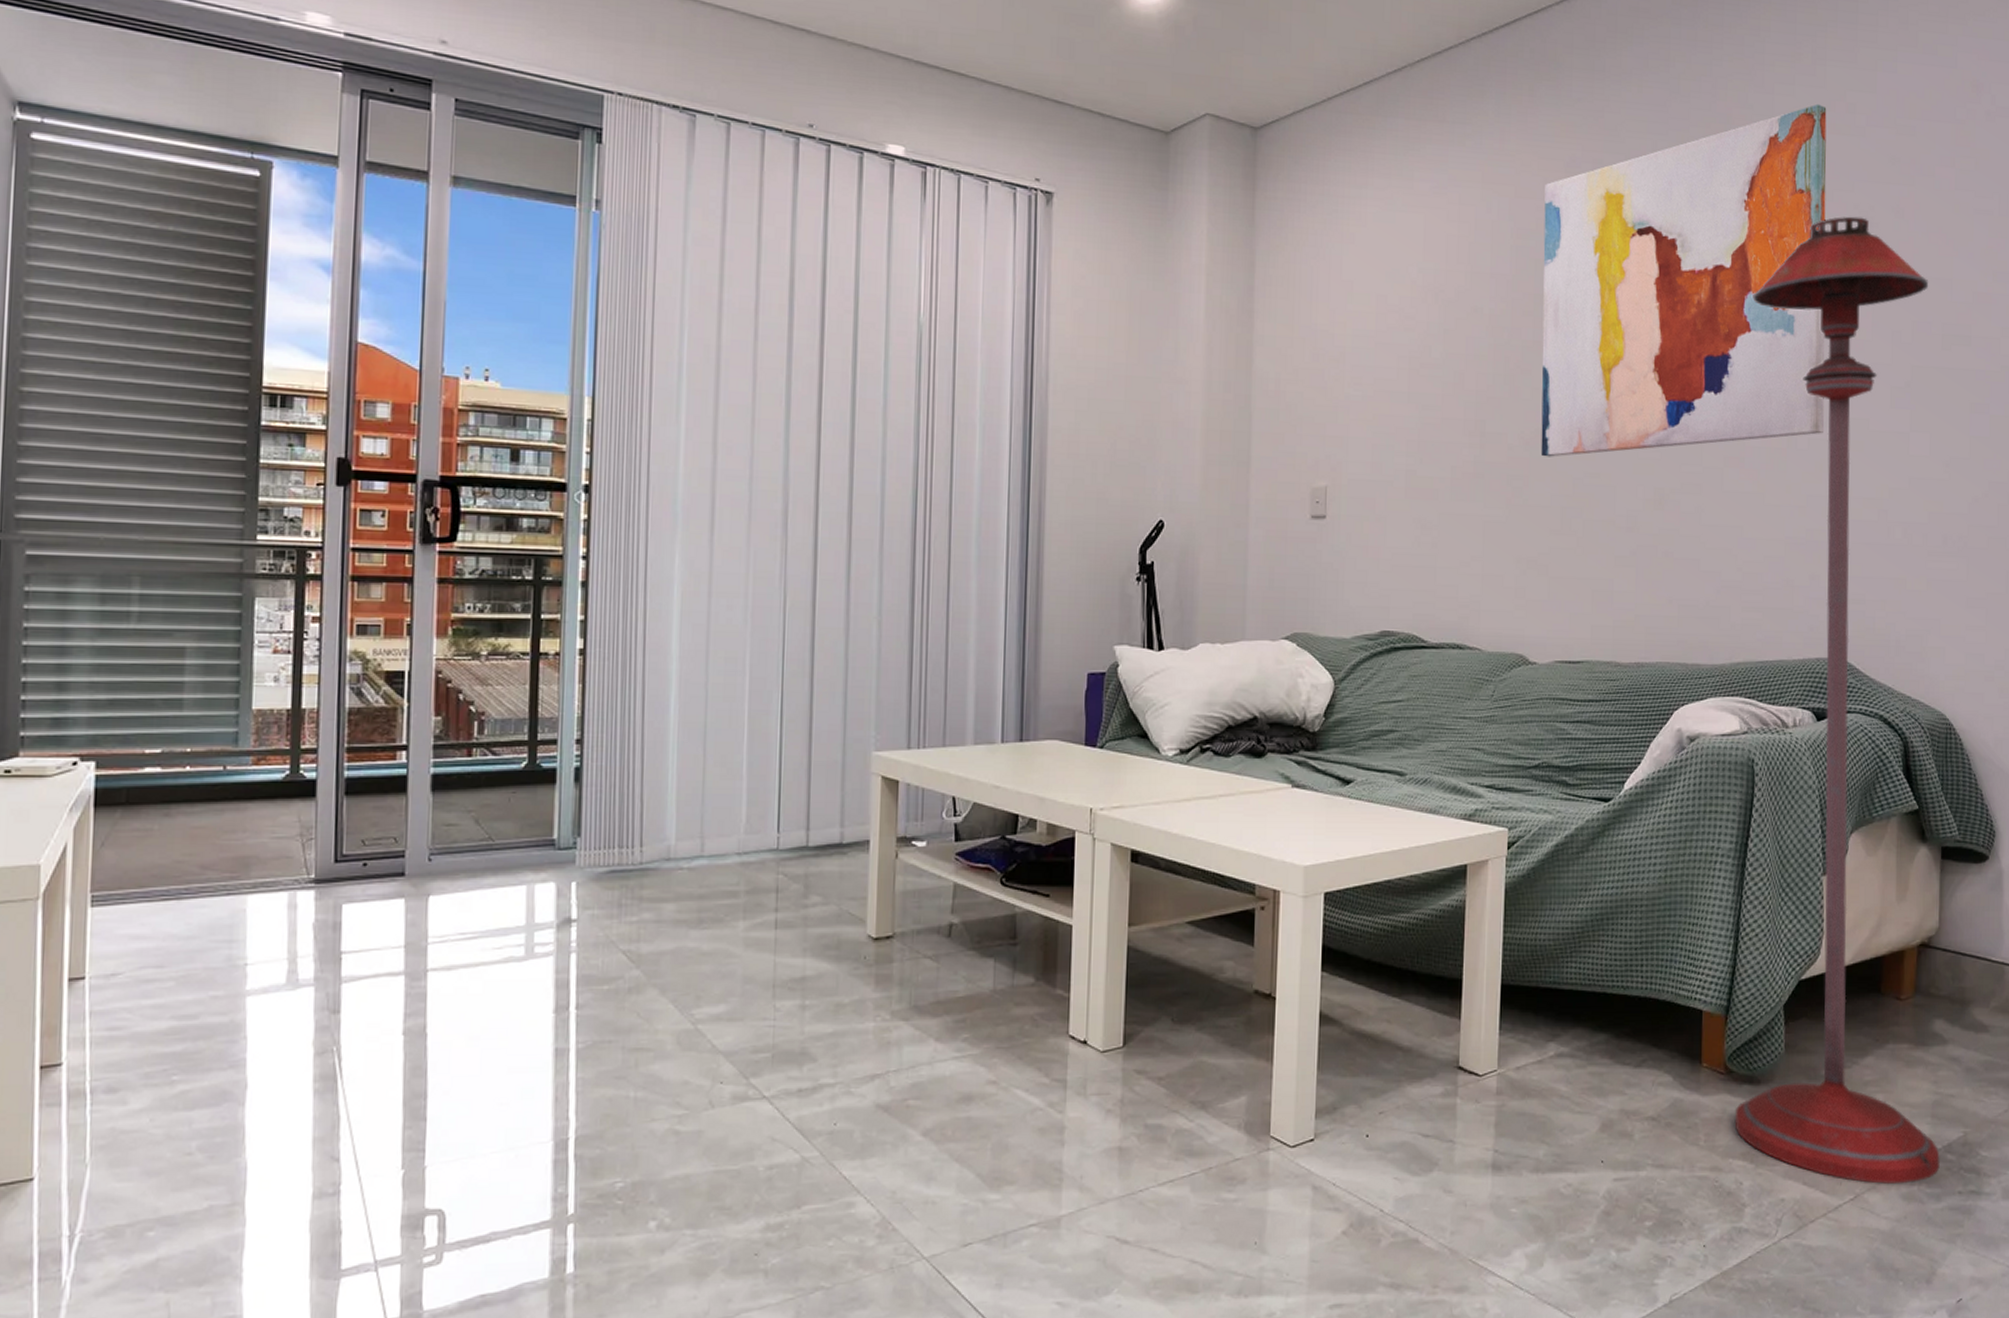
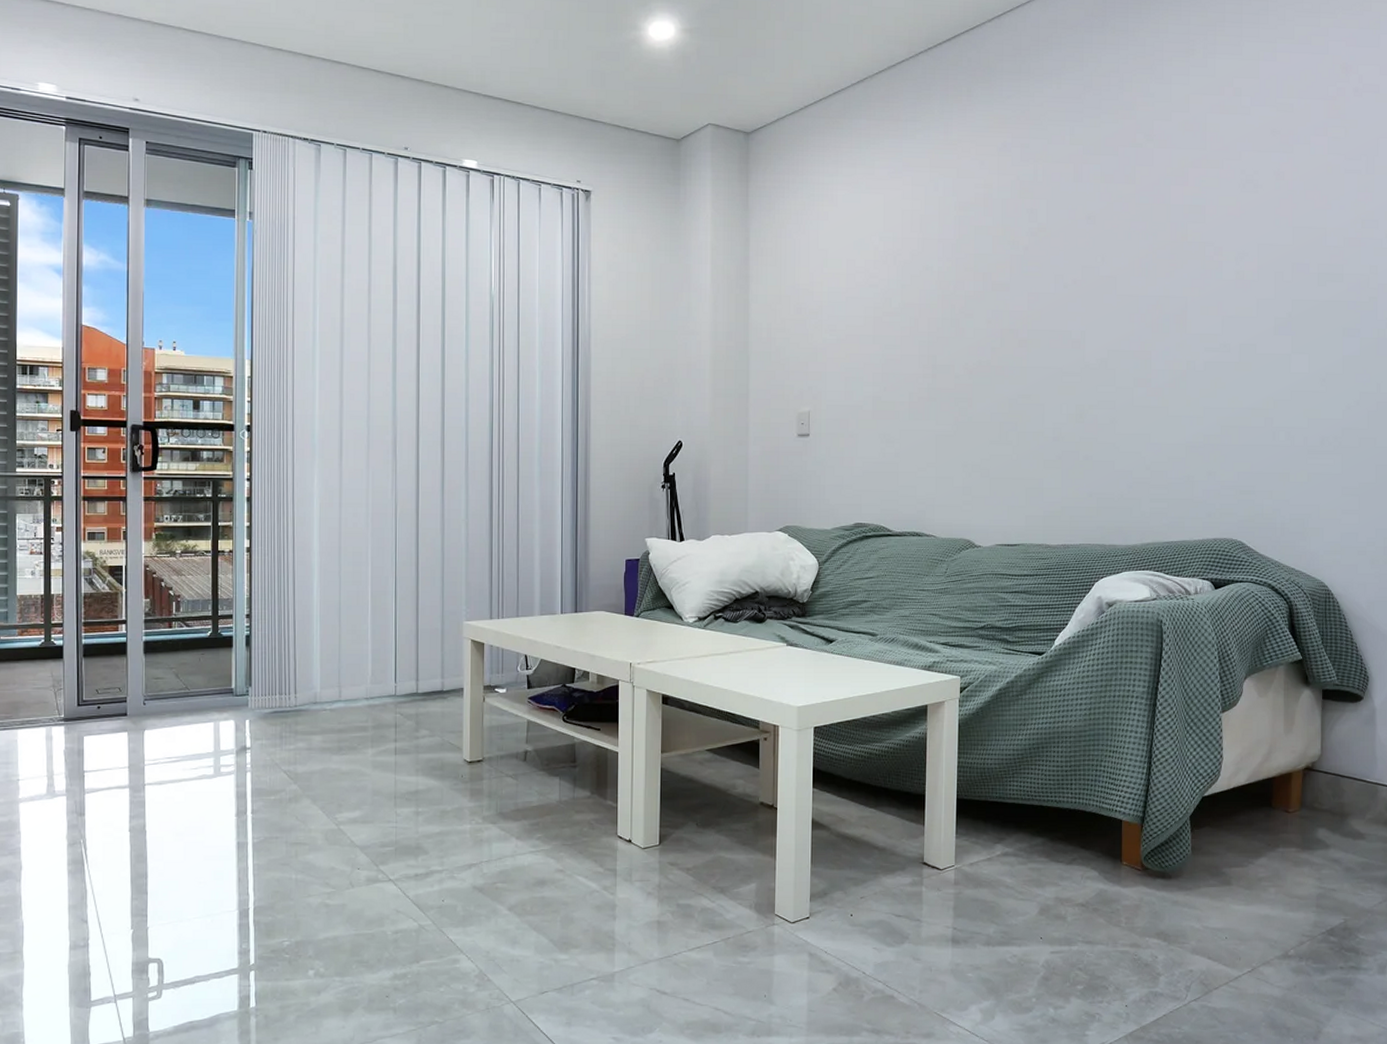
wall art: present [1540,103,1827,457] -> none [981,90,1218,383]
floor lamp: present [1734,216,1940,1185] -> none [1150,180,1324,961]

